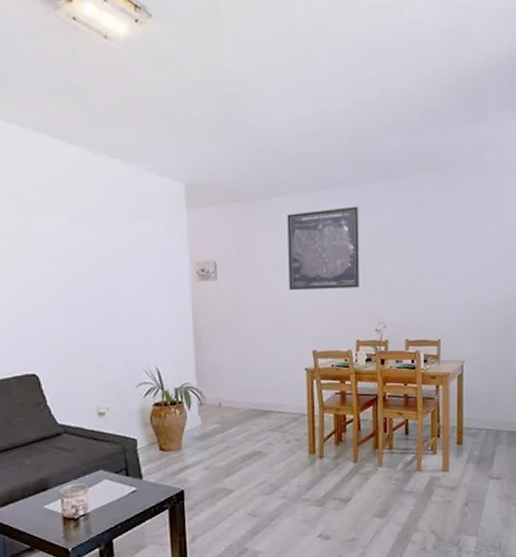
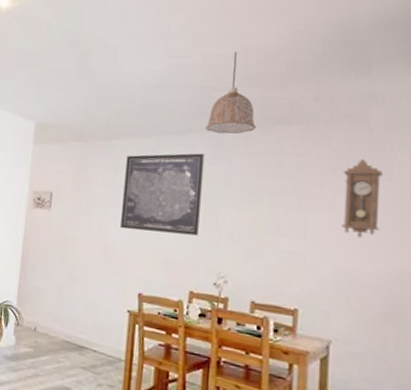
pendant lamp: none [357,97,401,185] -> present [205,52,257,134]
pendulum clock: none [469,201,496,272] -> present [342,159,383,239]

